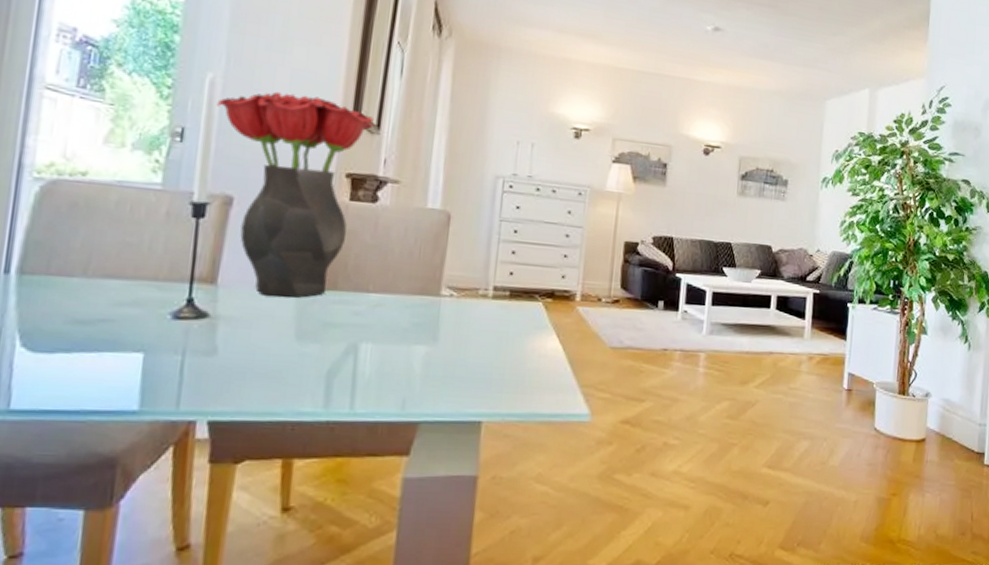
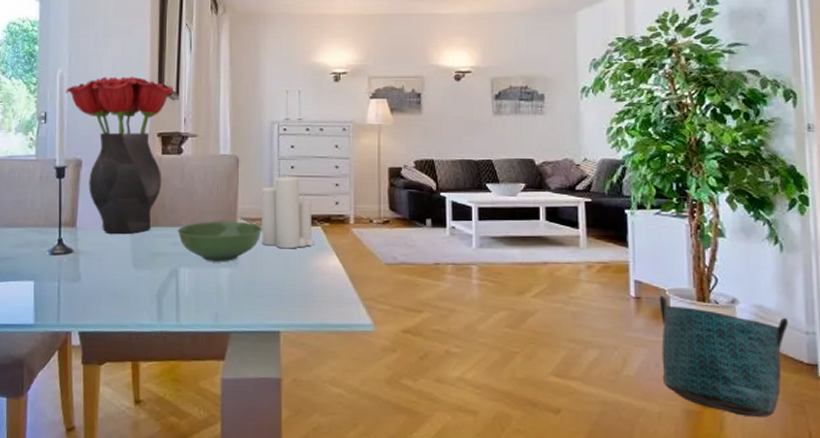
bowl: none [361,288,473,338] -> present [177,221,263,262]
candle: none [469,233,534,326] -> present [261,169,314,249]
storage basket: none [861,388,968,502] -> present [659,295,789,417]

